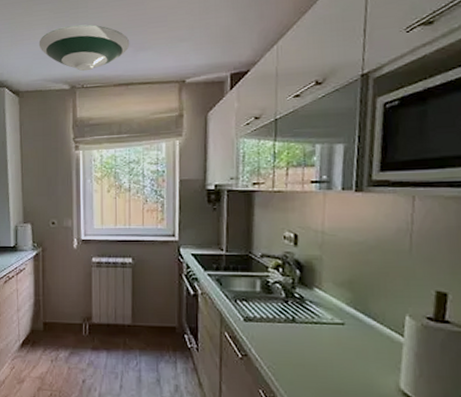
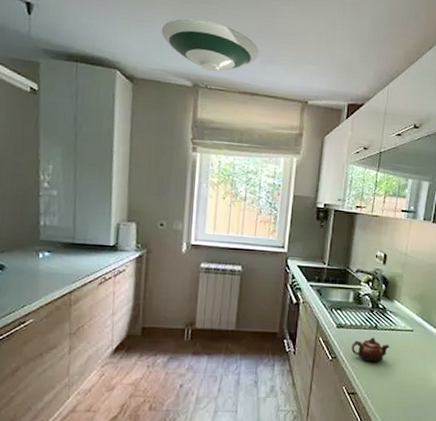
teapot: none [265,332,315,363] -> present [351,337,390,363]

